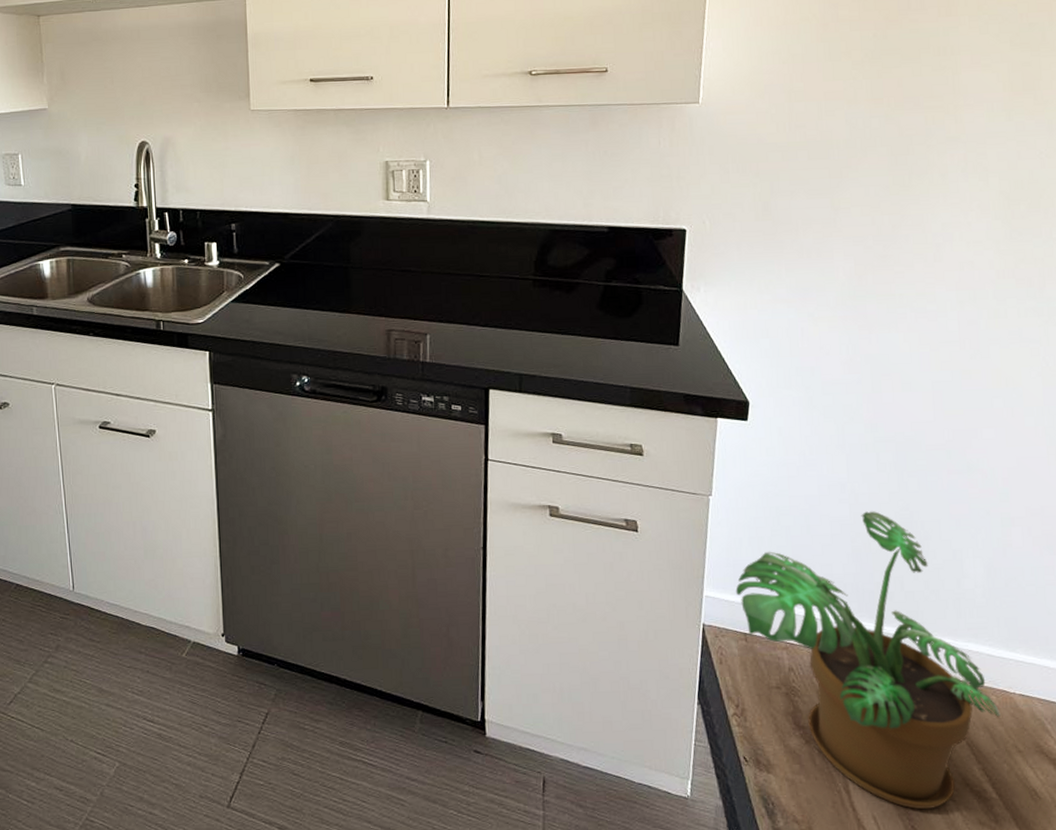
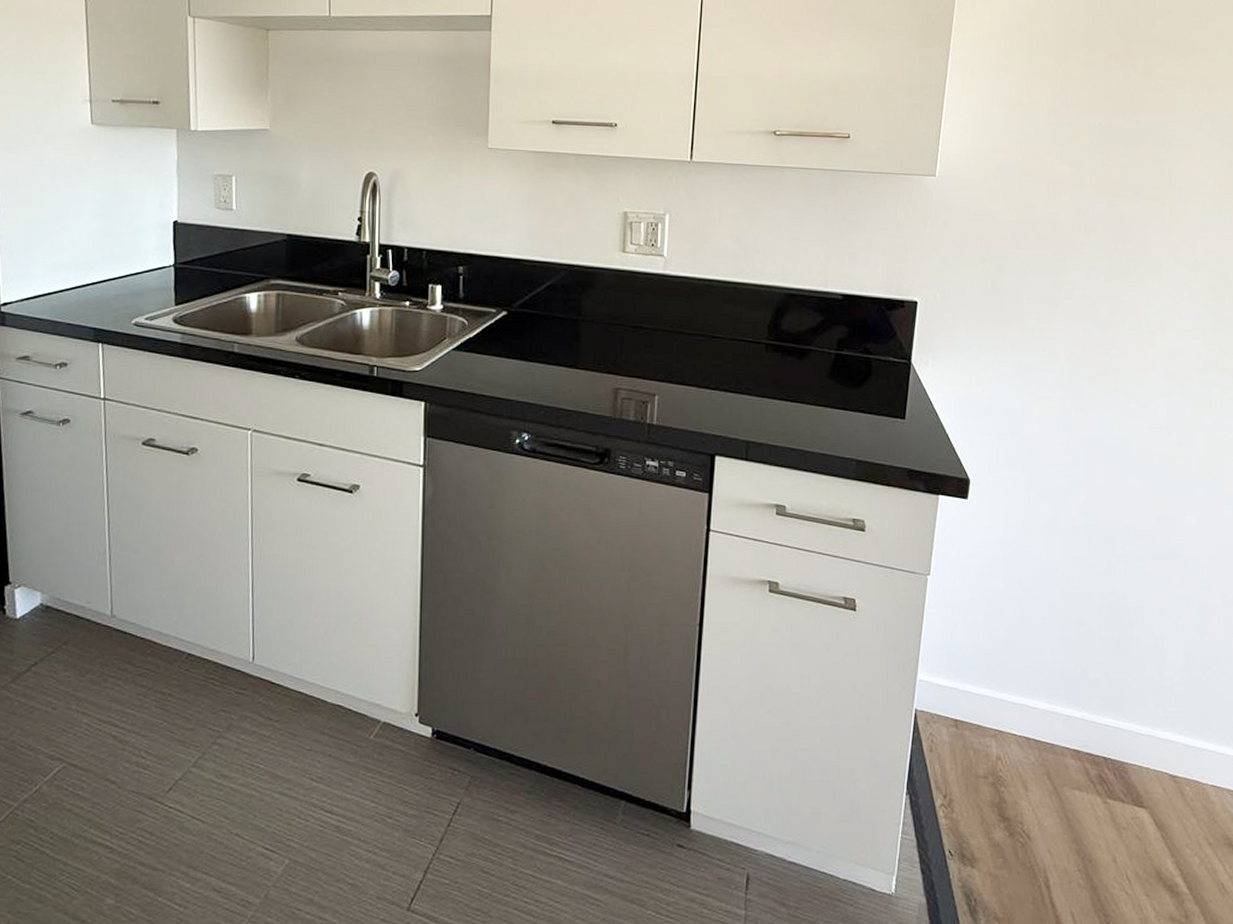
potted plant: present [735,511,1001,810] -> none [948,595,1194,906]

